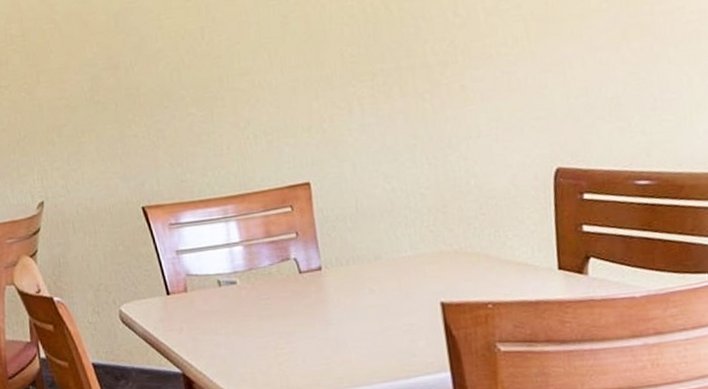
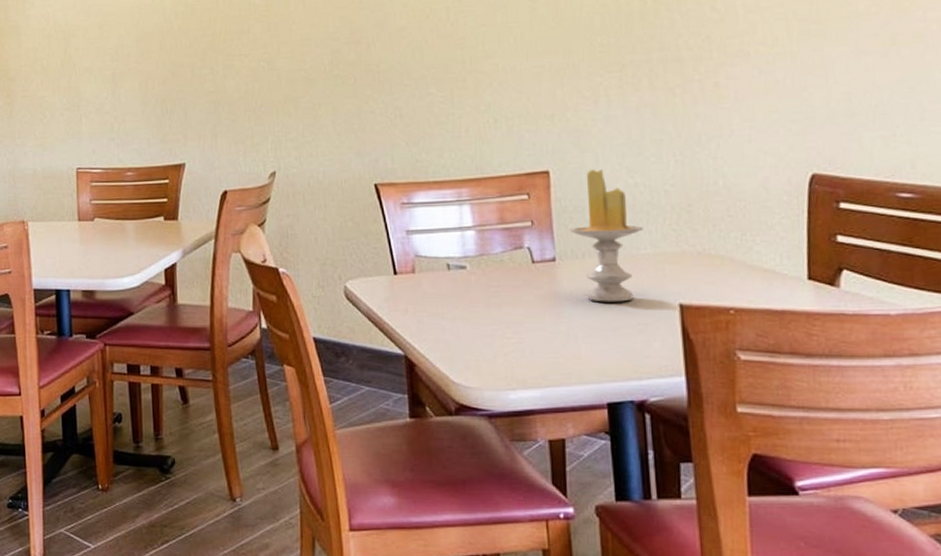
candle: none [332,177,404,306] -> present [569,169,644,302]

